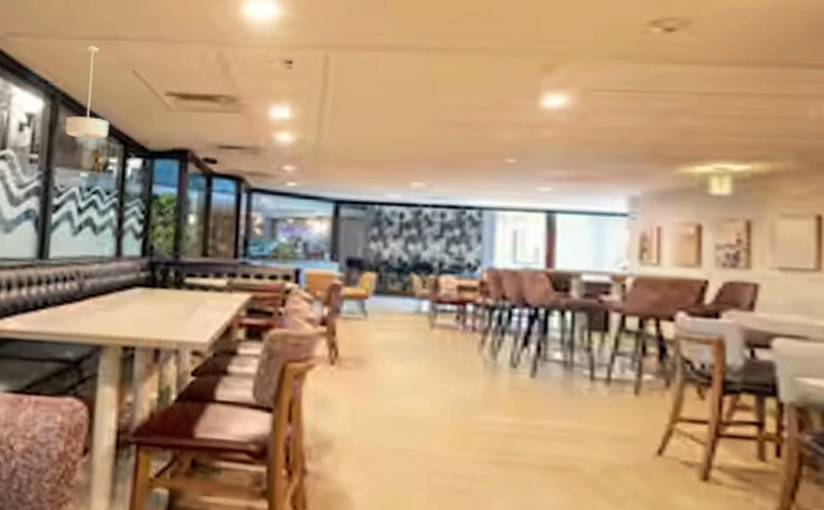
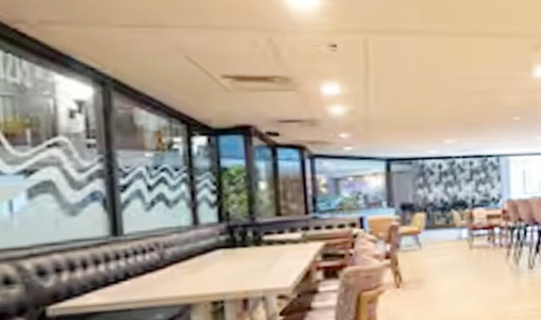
ceiling light fixture: present [65,46,110,140] -> none [121,33,169,122]

